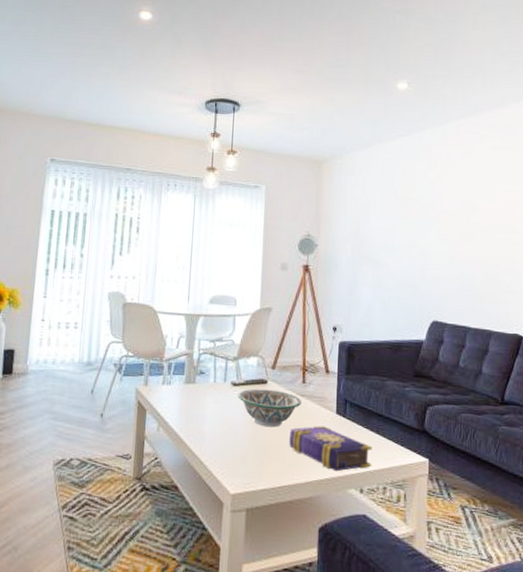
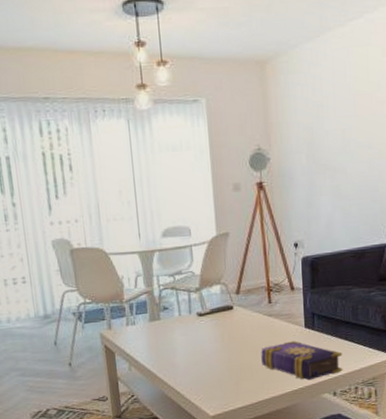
decorative bowl: present [238,388,301,428] -> none [205,314,270,351]

